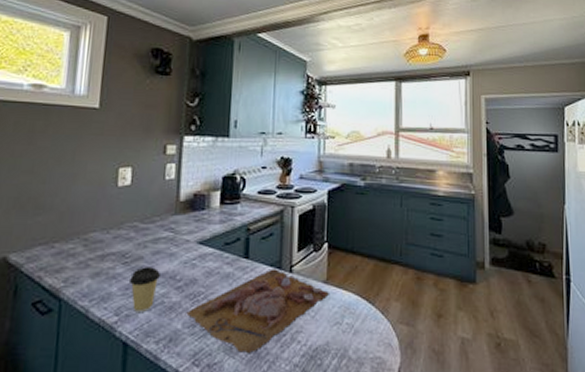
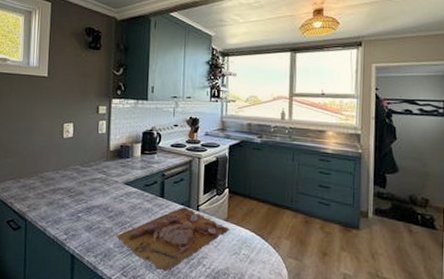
coffee cup: present [130,267,160,313] -> none [74,200,96,234]

